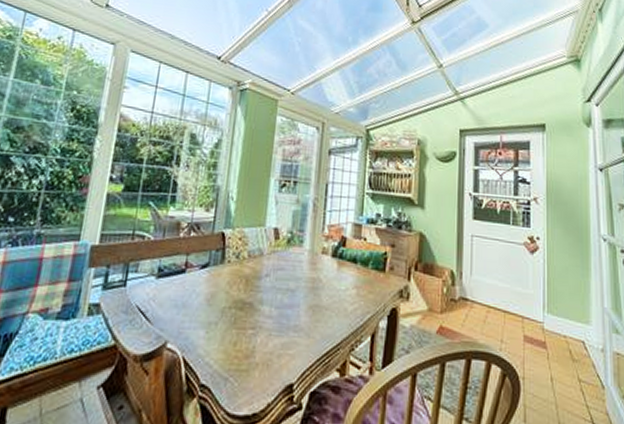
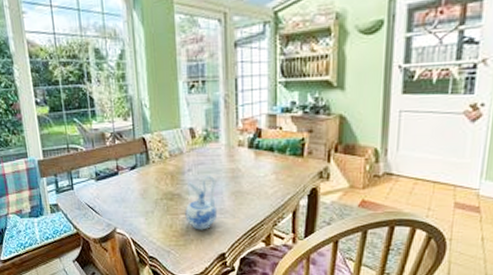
ceramic pitcher: none [253,283,294,352] -> present [185,175,218,230]

